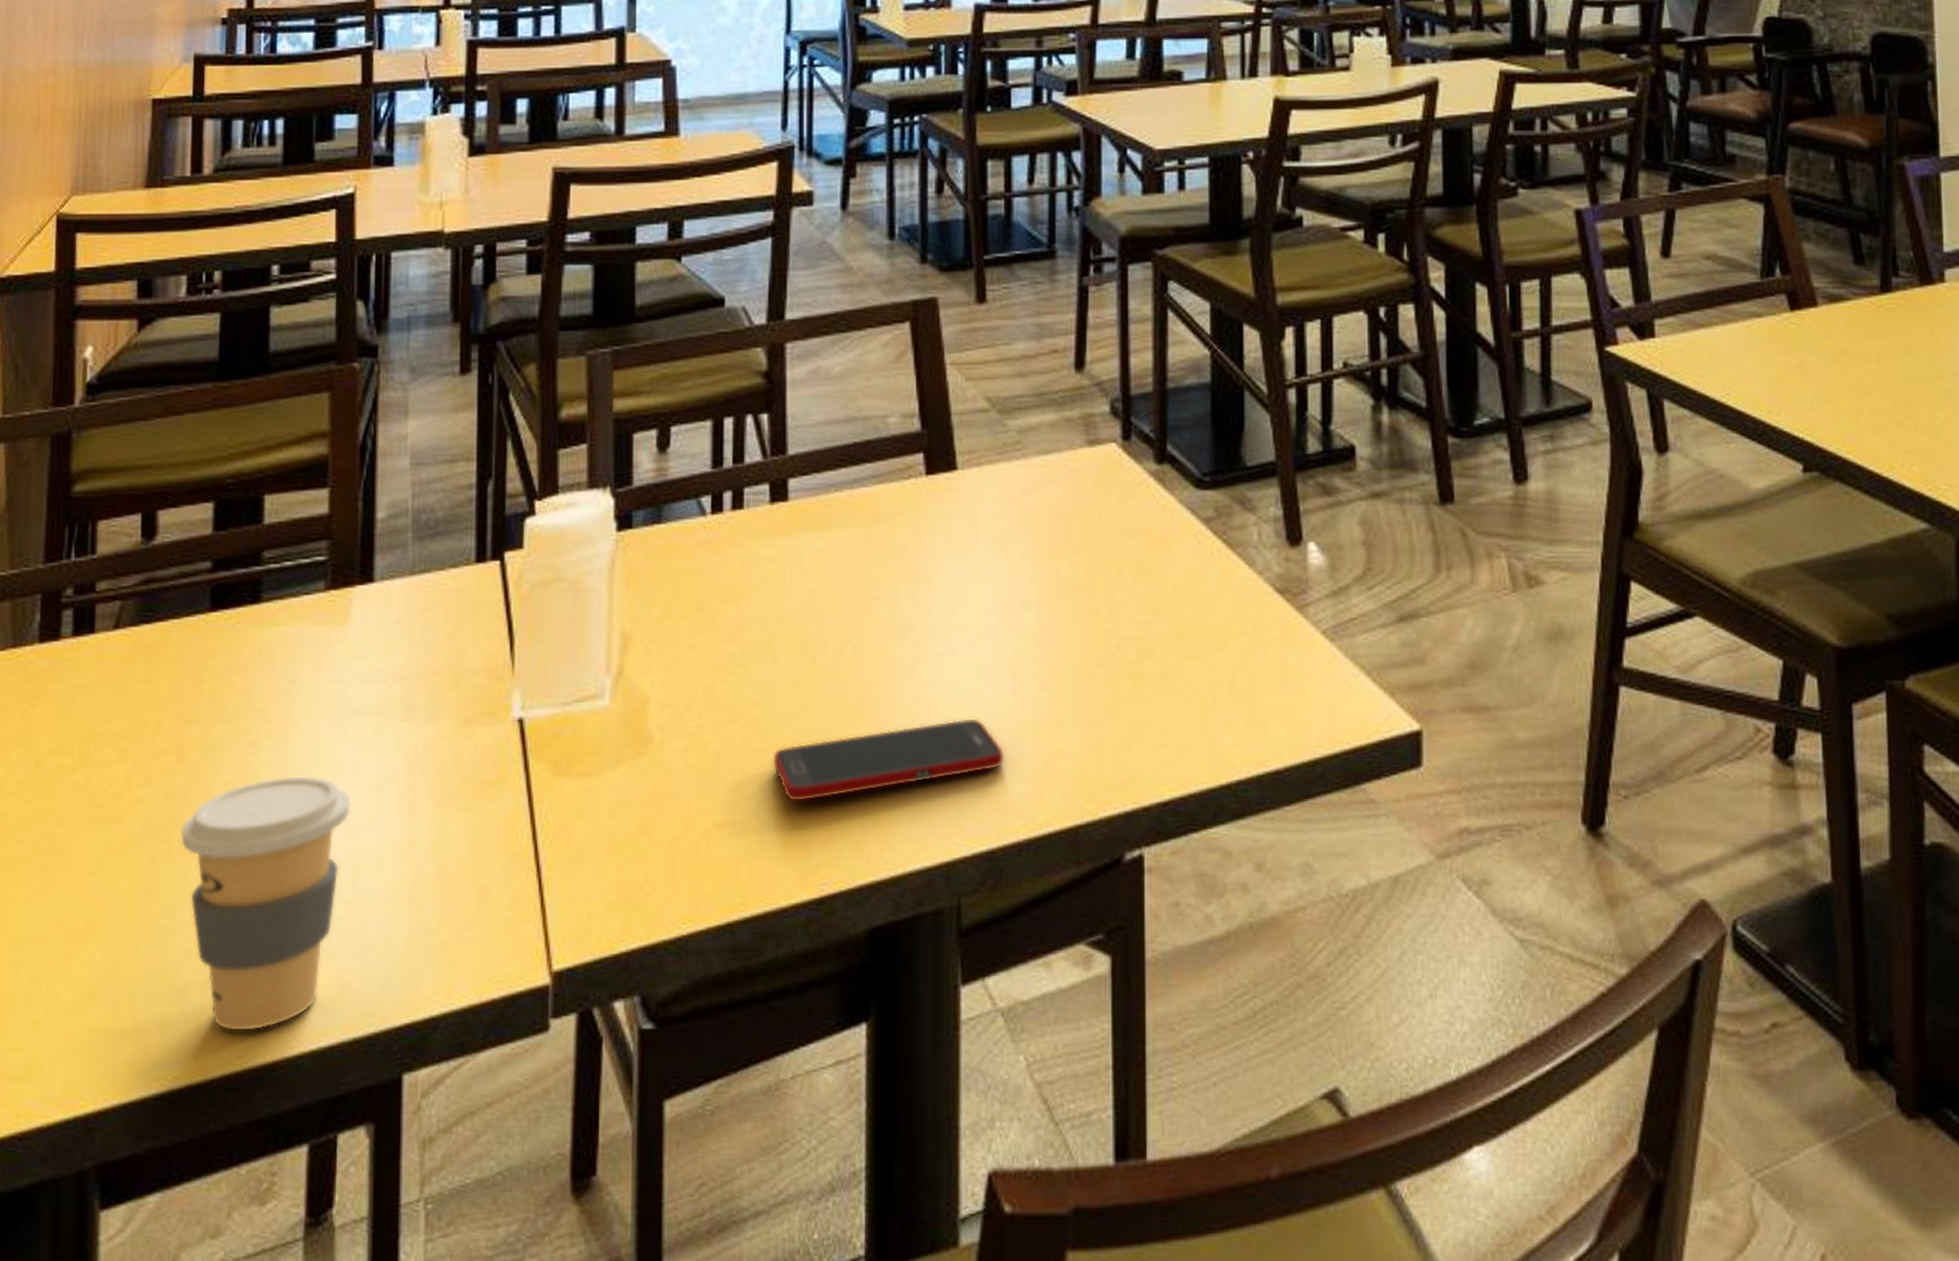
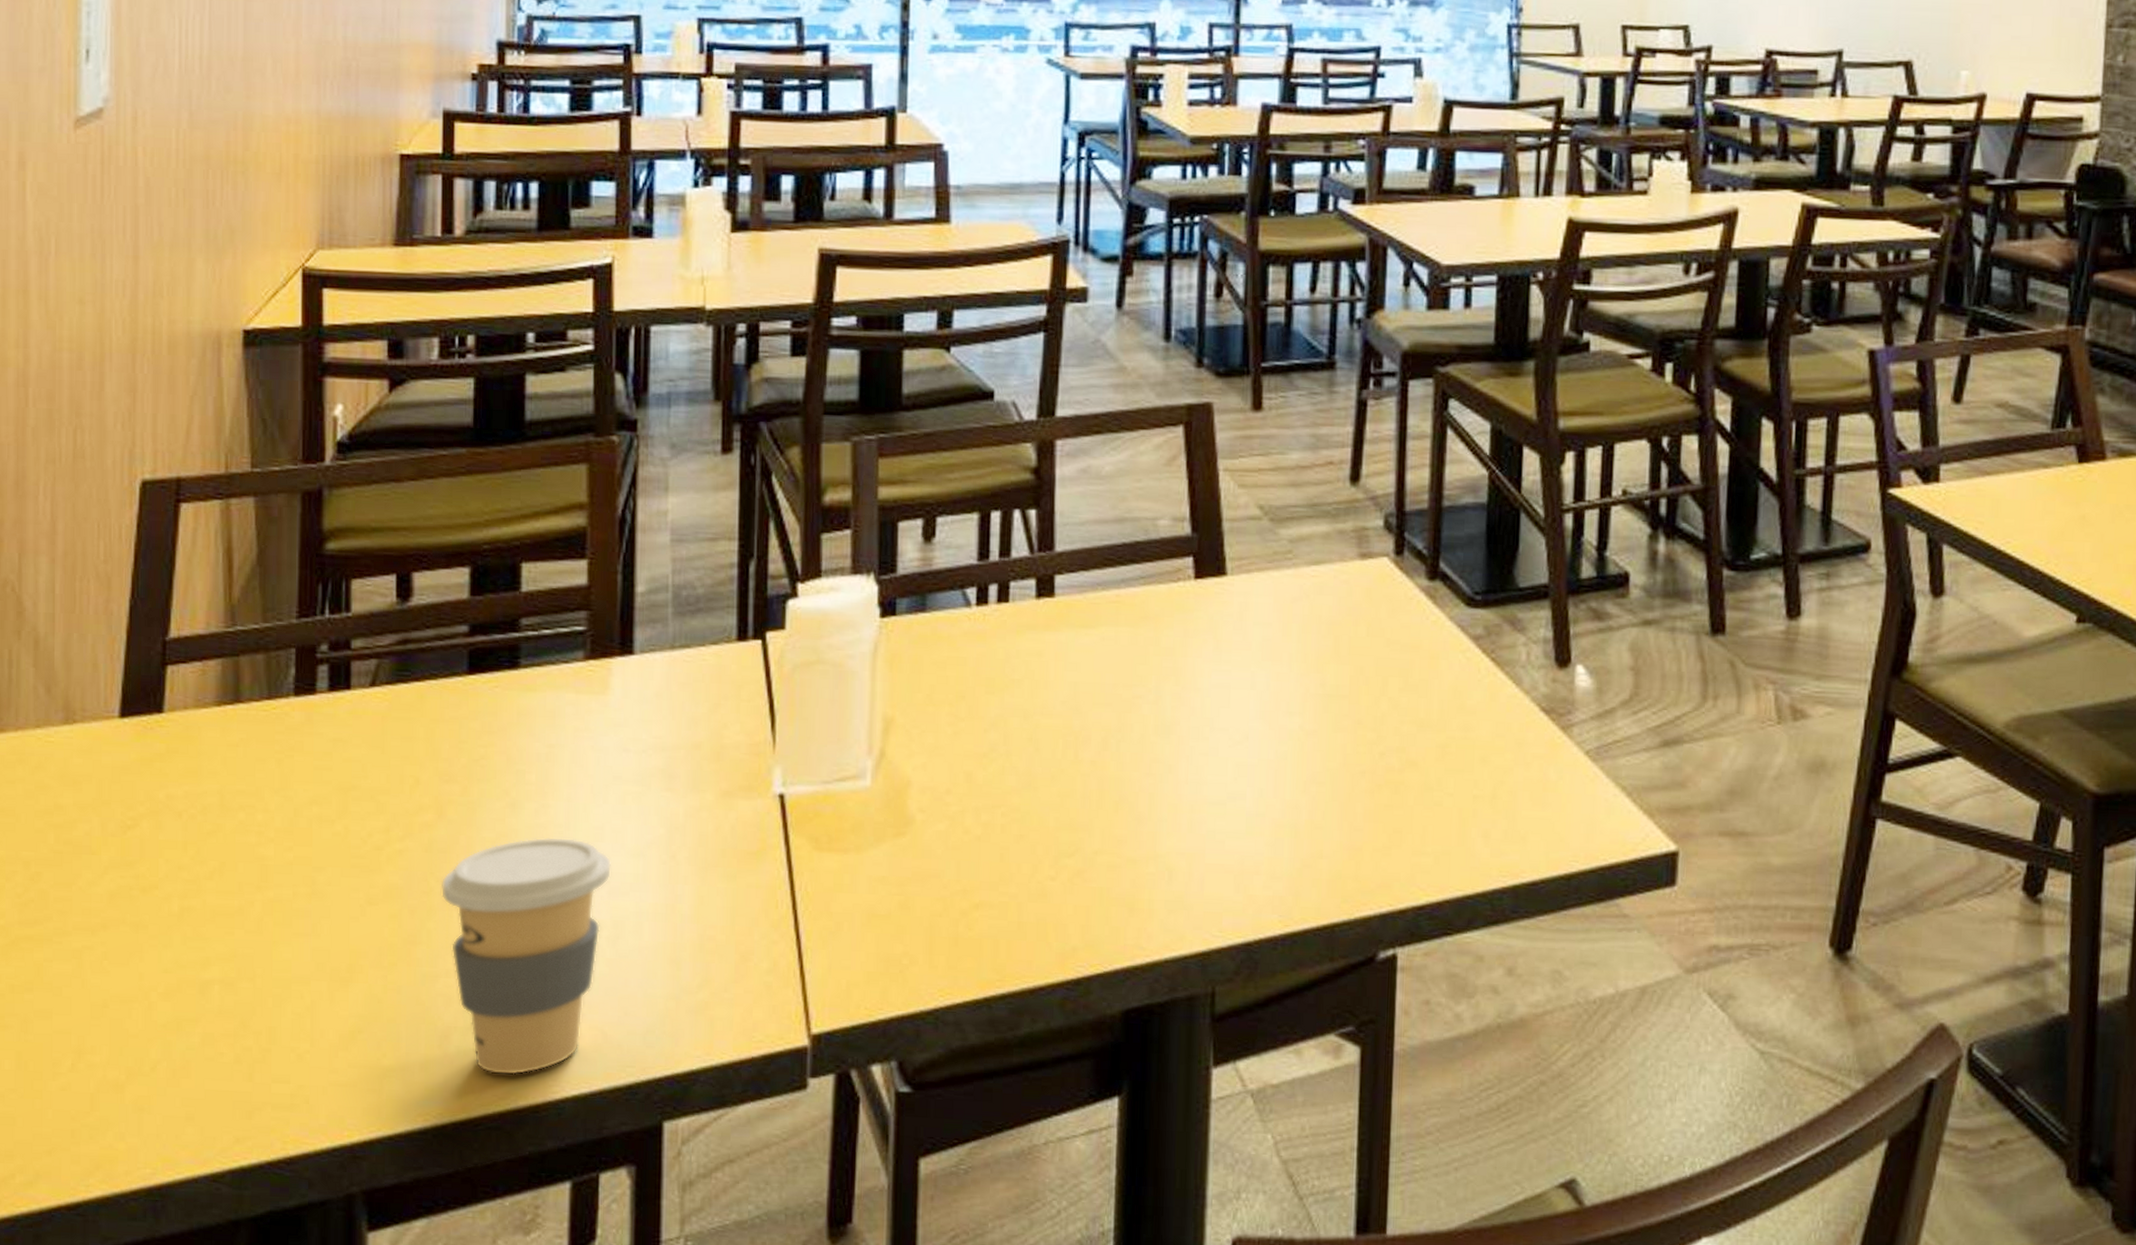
cell phone: present [772,718,1005,803] -> none [1032,817,1264,888]

